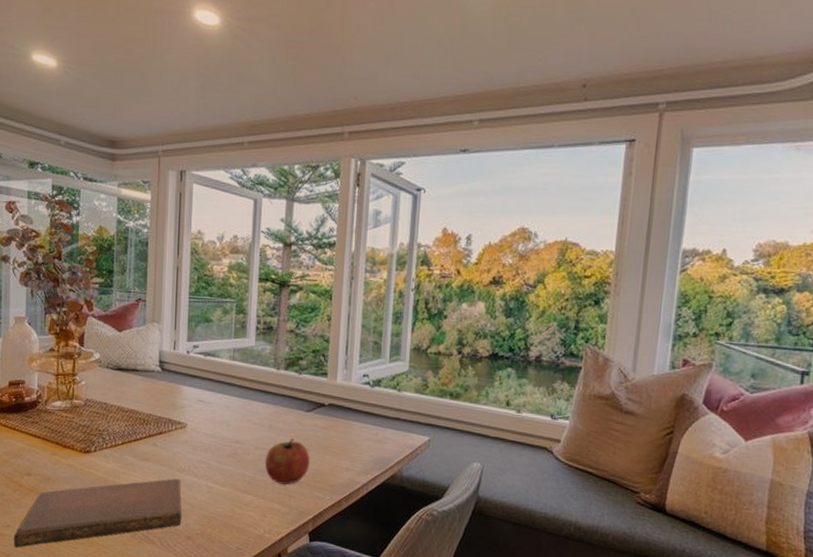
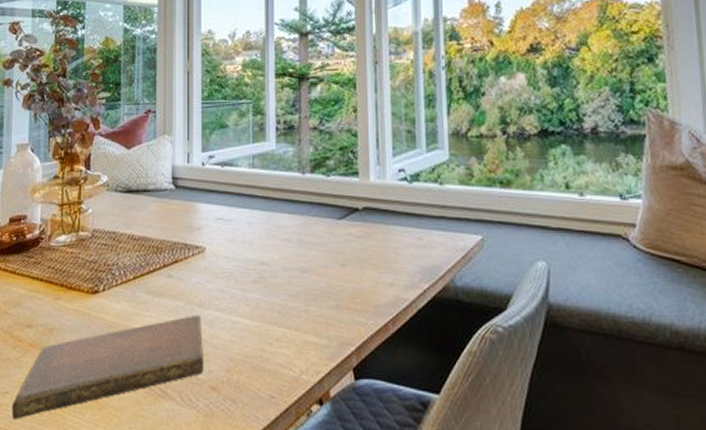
fruit: present [264,438,310,485] -> none [295,253,347,310]

